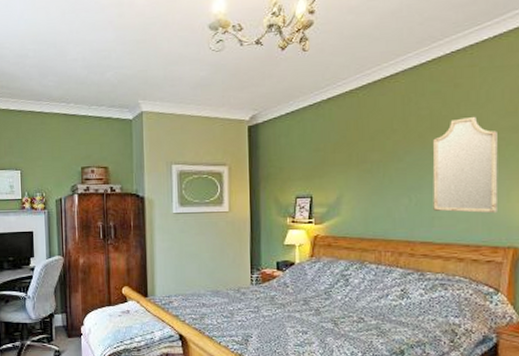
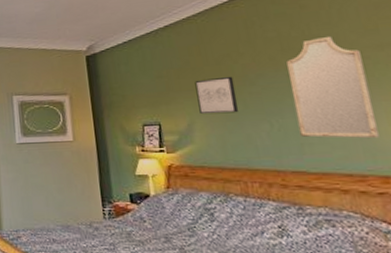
wall art: none [348,152,384,189] -> present [195,76,239,115]

